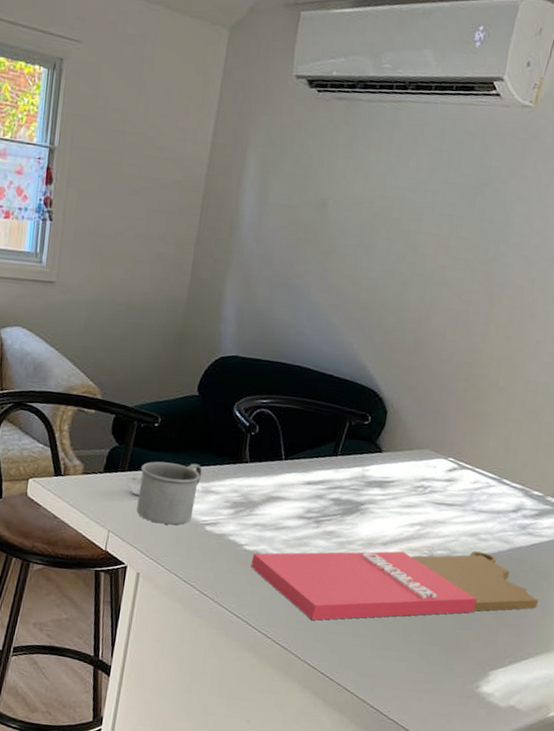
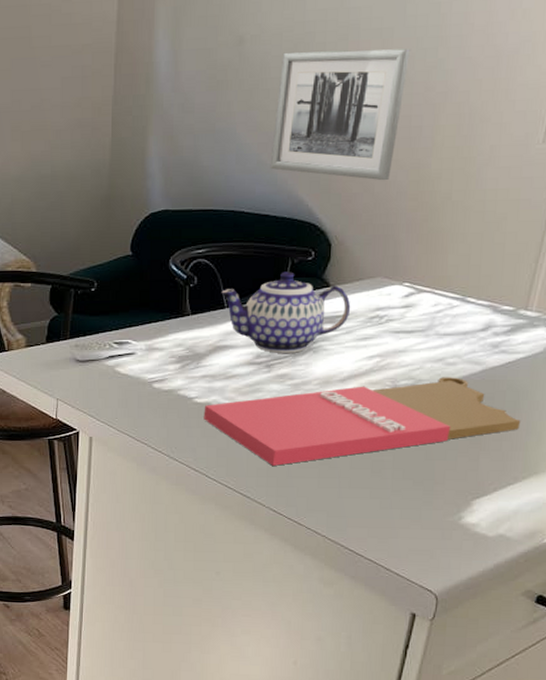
mug: present [136,461,202,525] -> none [82,323,144,386]
teapot: none [280,432,399,512] -> present [221,271,351,353]
wall art: none [338,222,477,359] -> present [270,48,411,181]

